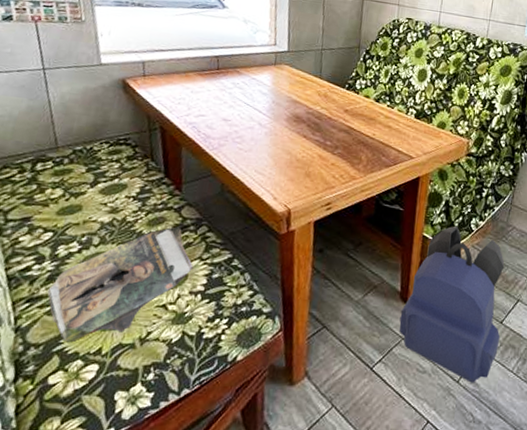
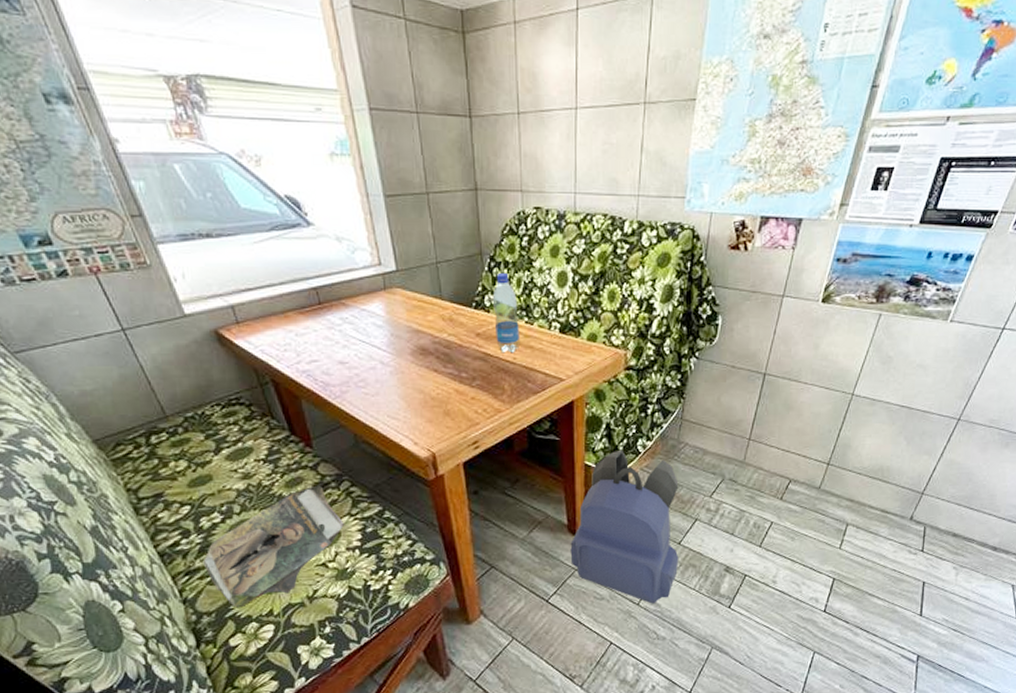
bottle: none [360,64,383,130] -> present [492,272,521,353]

